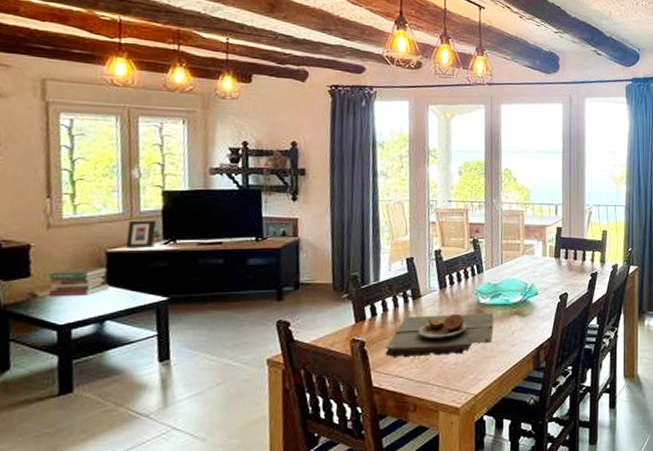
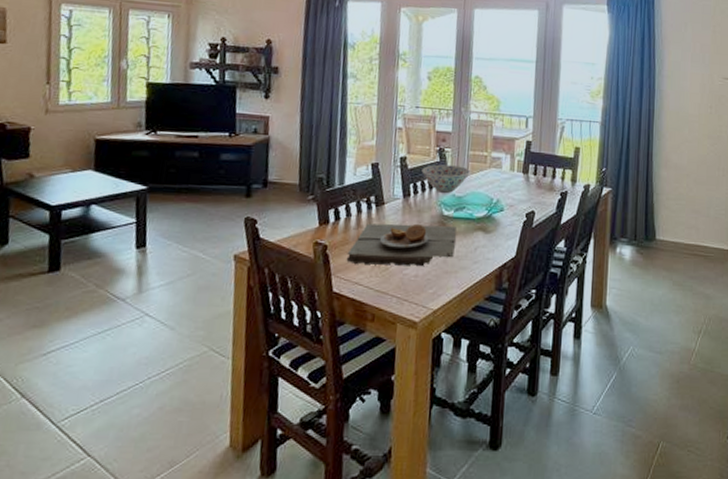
books: present [48,267,109,297] -> none [43,151,96,180]
picture frame: present [125,220,157,247] -> none [112,109,141,137]
bowl: none [457,255,505,283] -> present [421,164,471,194]

